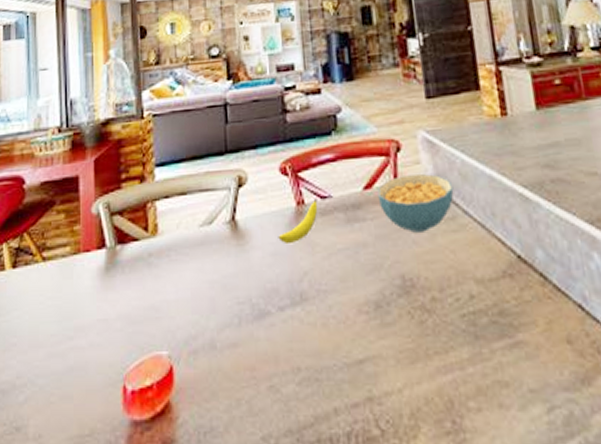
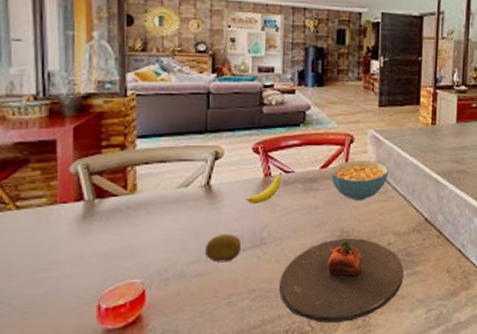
fruit: none [235,286,279,327] -> present [204,234,242,262]
plate: none [331,289,502,423] -> present [280,239,404,323]

